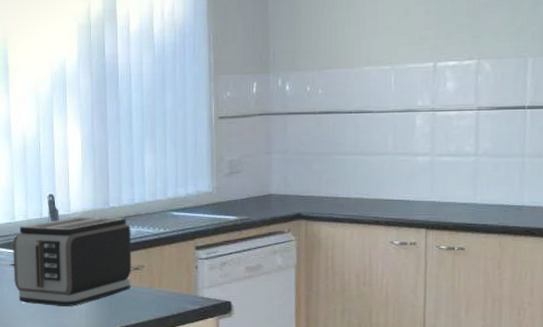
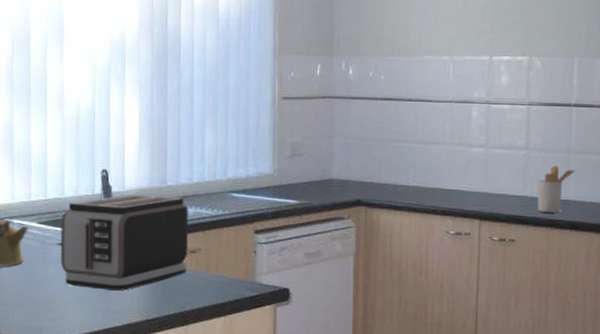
utensil holder: none [487,171,532,219] -> present [536,165,577,213]

